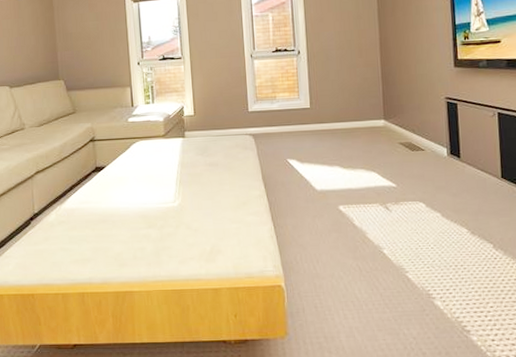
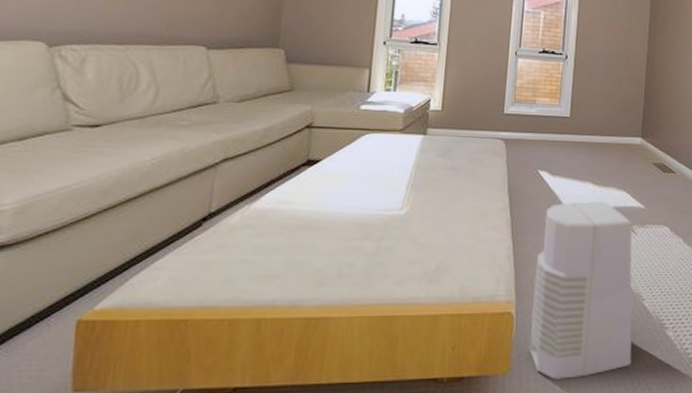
speaker: none [297,182,402,343] -> present [529,201,633,380]

